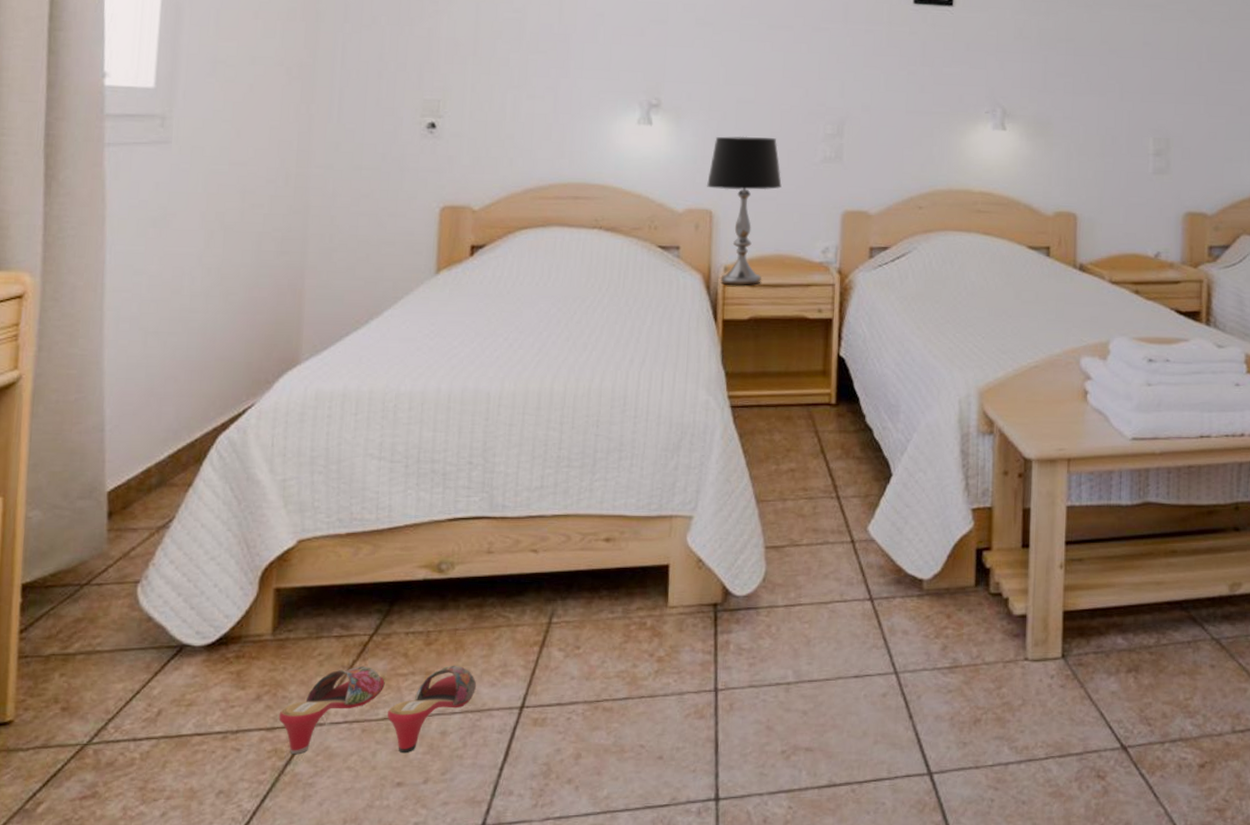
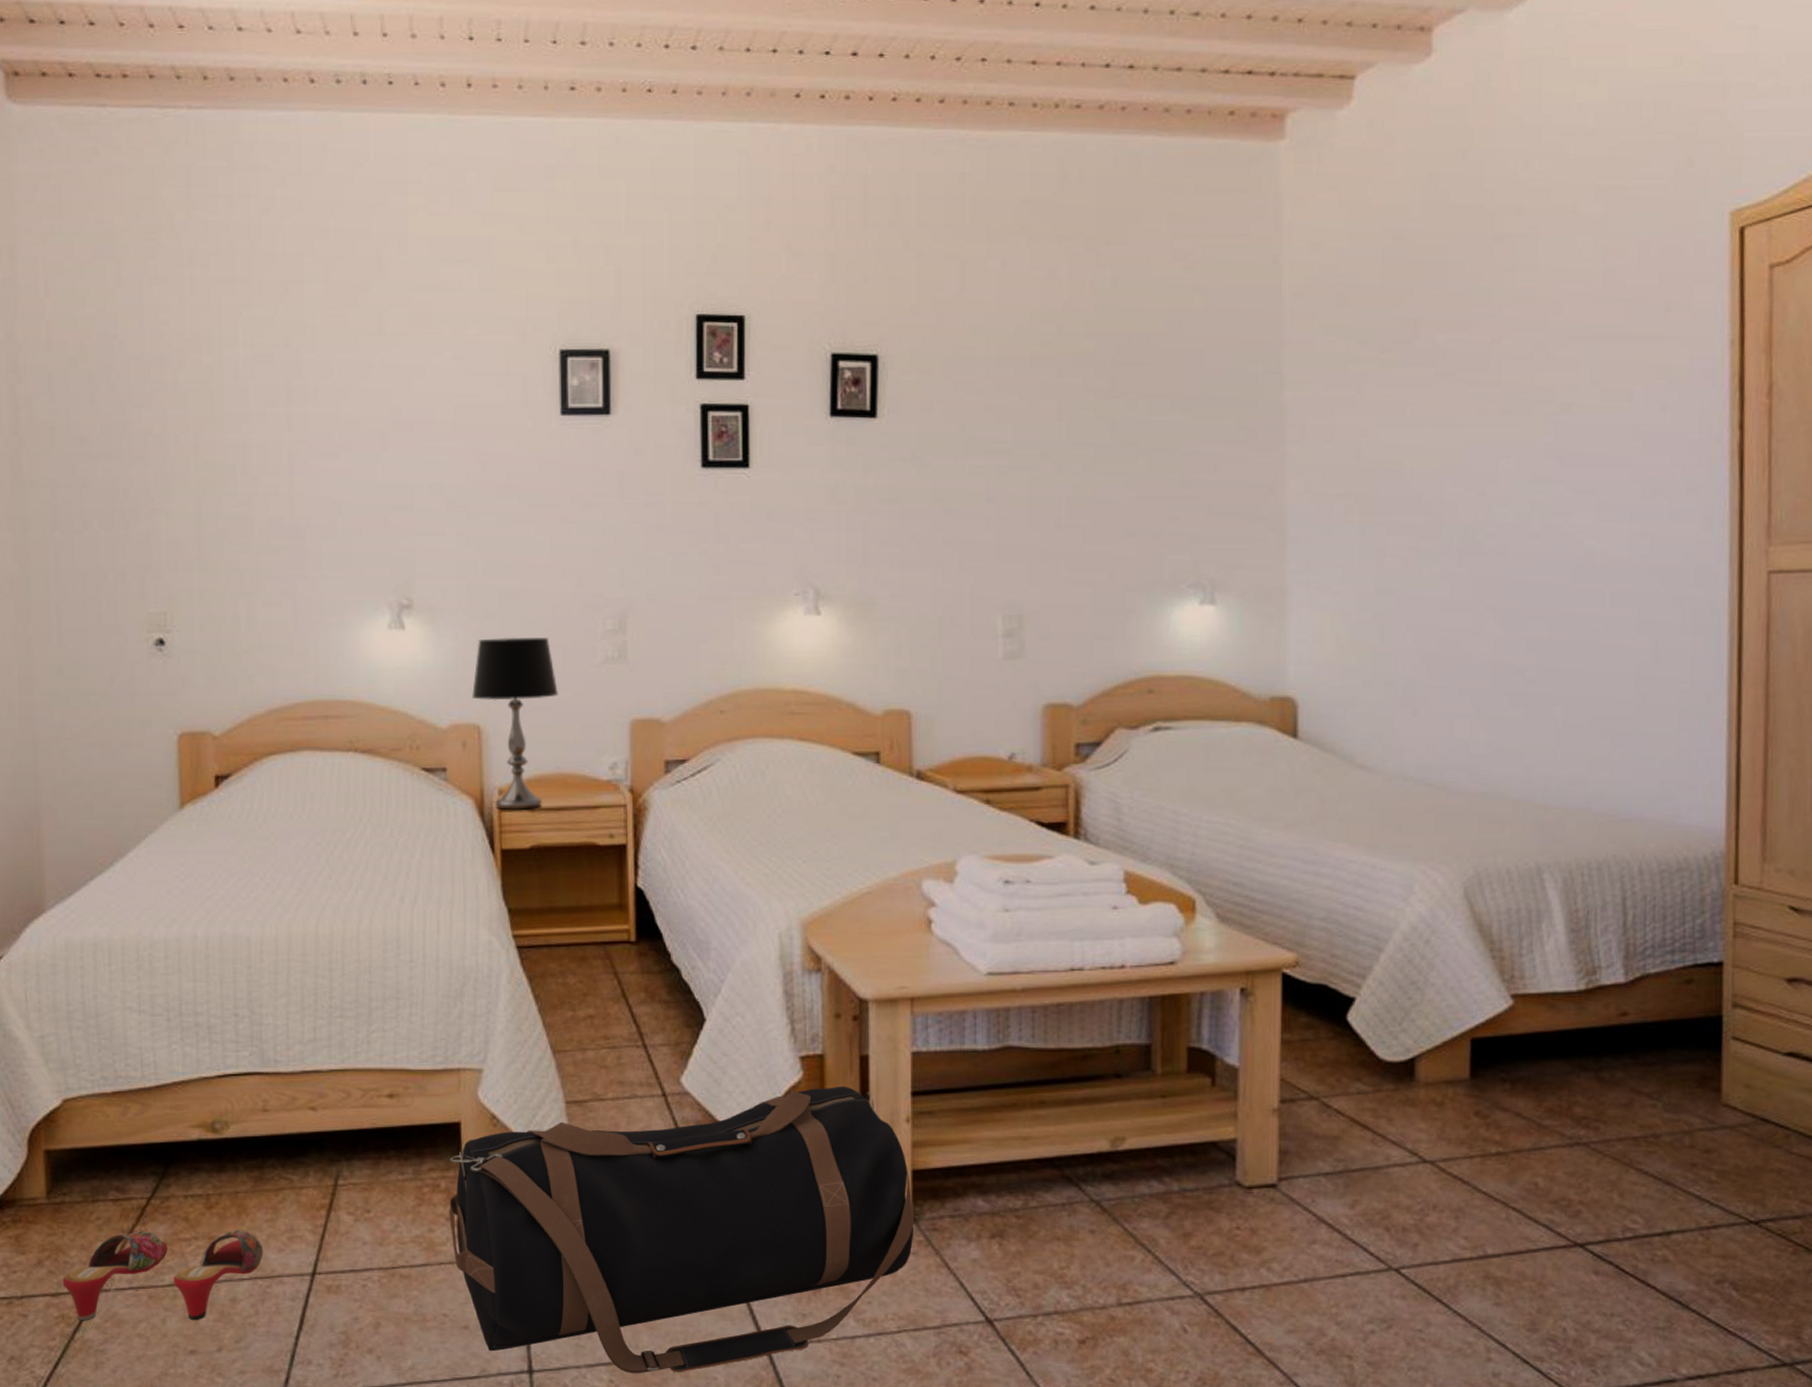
duffel bag: none [652,535,1064,800] -> present [448,1085,914,1374]

